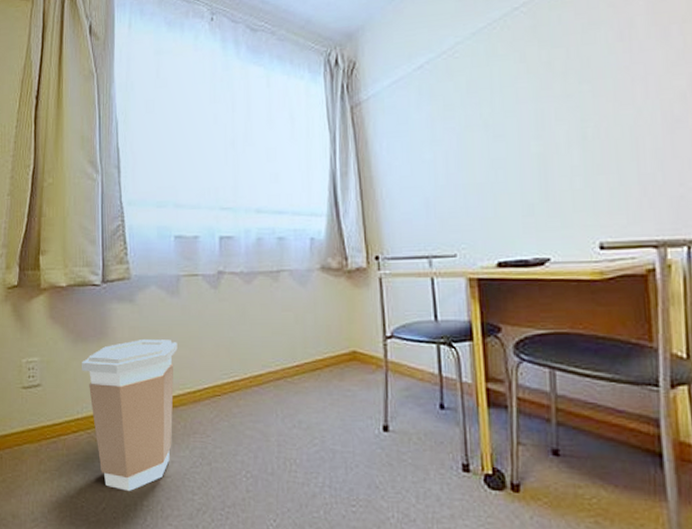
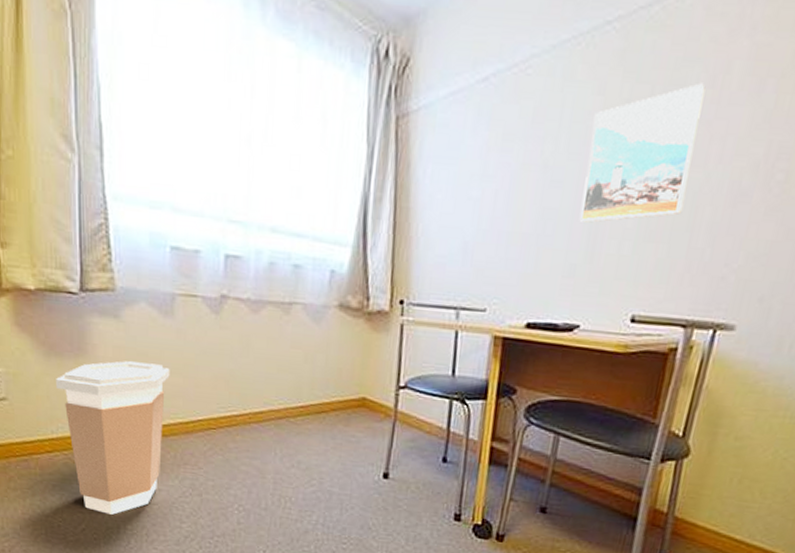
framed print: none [521,39,623,166] -> present [579,83,706,223]

